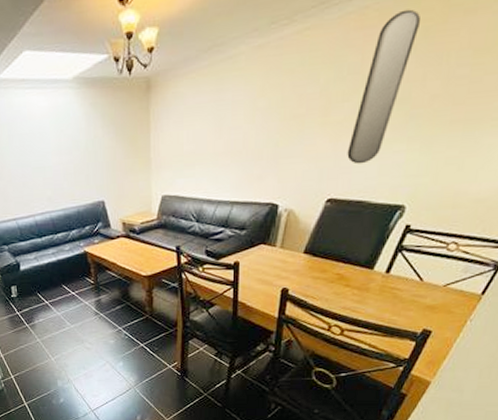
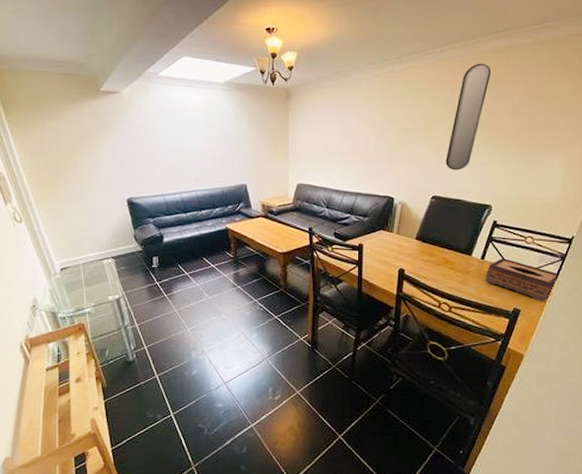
tissue box: none [388,270,488,321] -> present [485,258,559,302]

